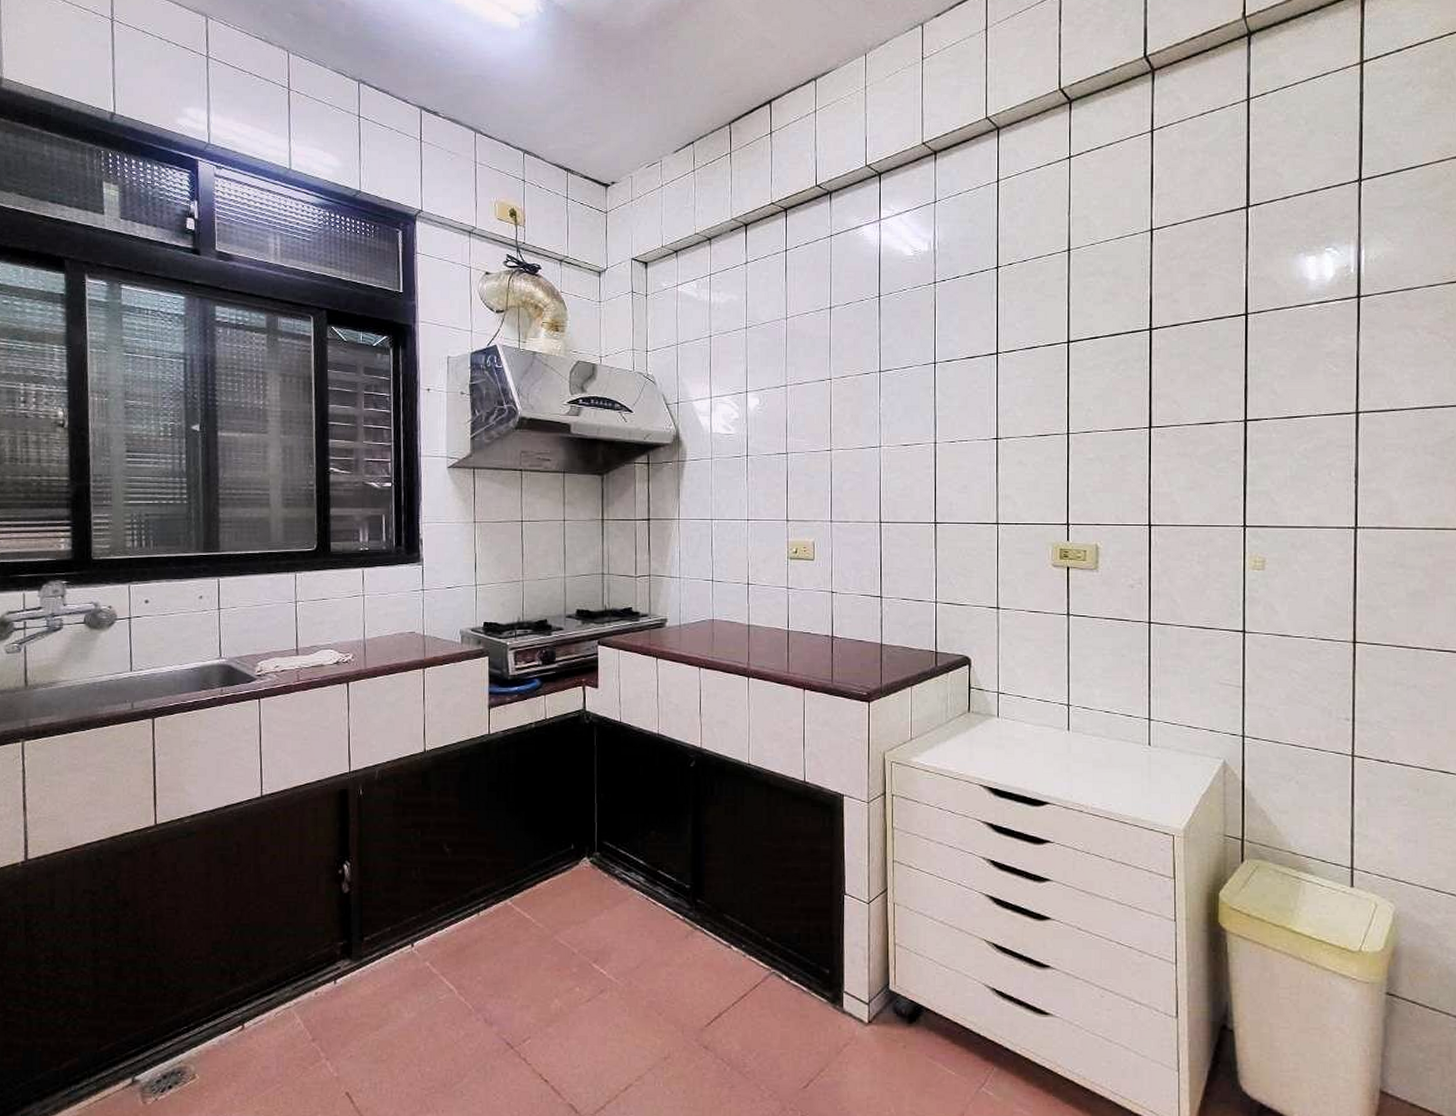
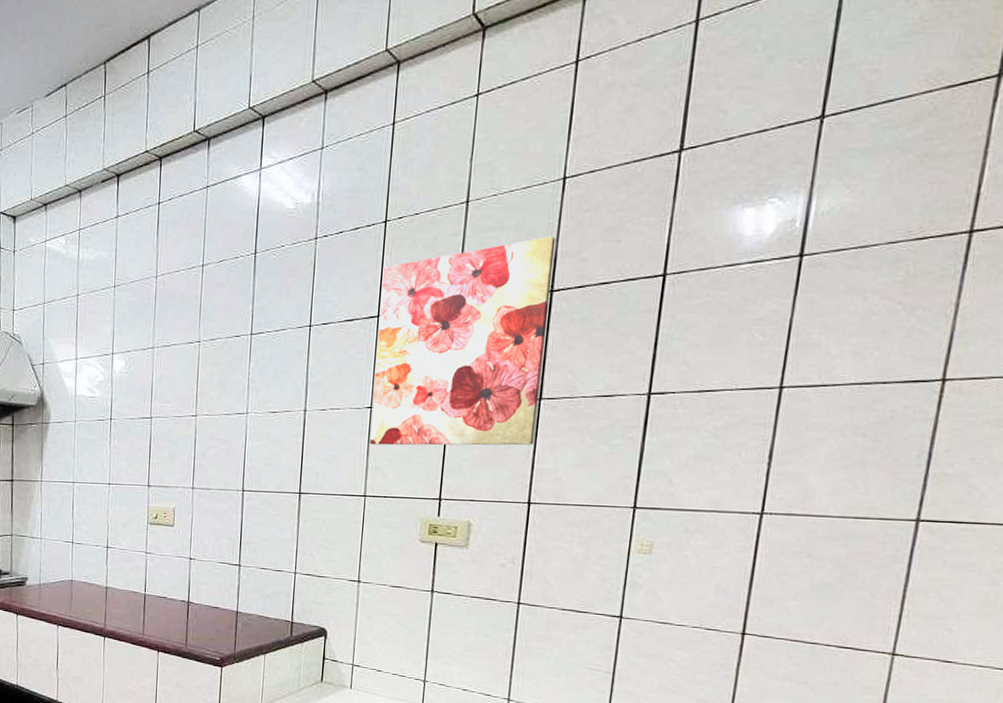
wall art: none [997,281,1150,474] -> present [369,236,556,446]

